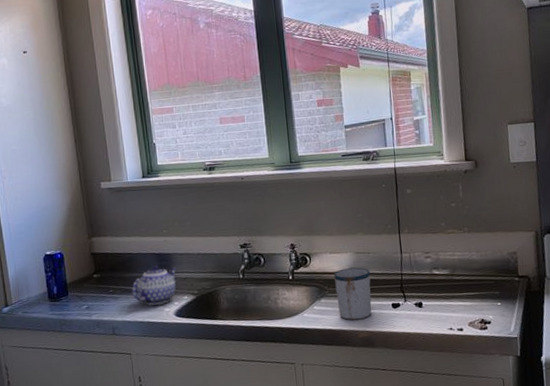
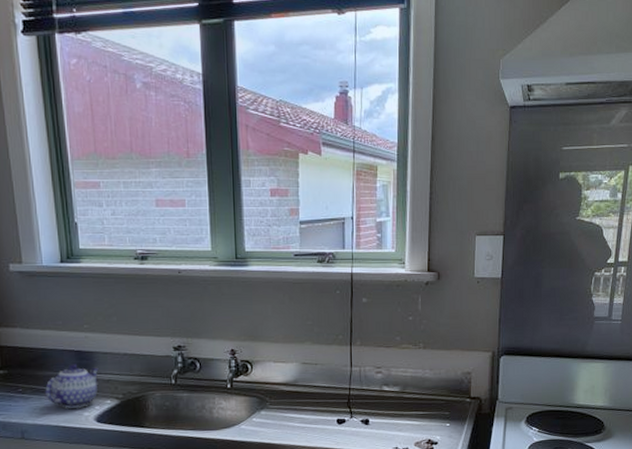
mug: present [333,267,372,321] -> none [276,379,317,435]

